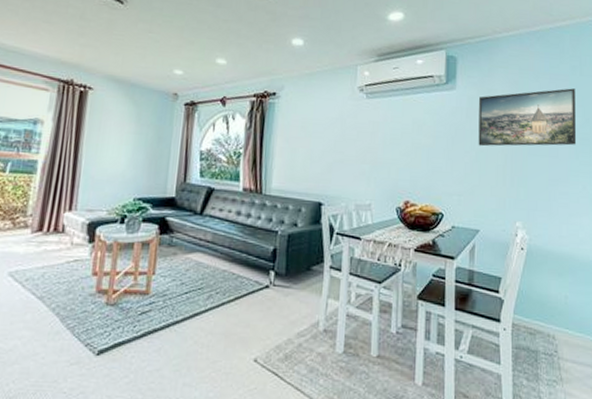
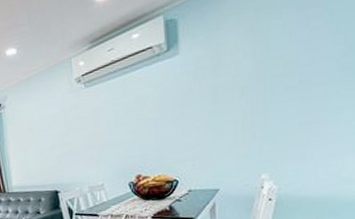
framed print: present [478,88,577,147] -> none [208,13,336,107]

